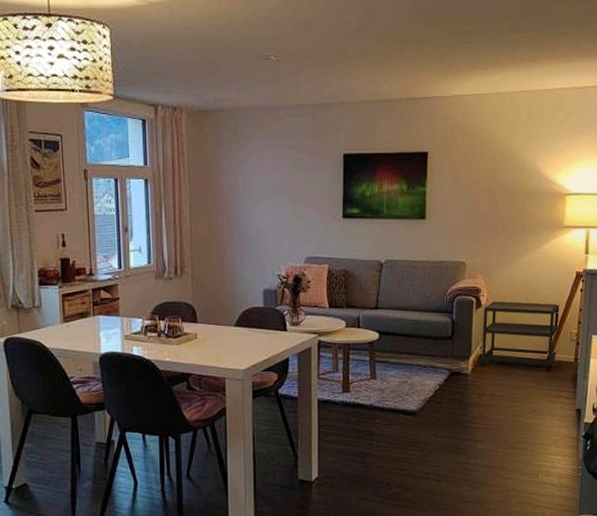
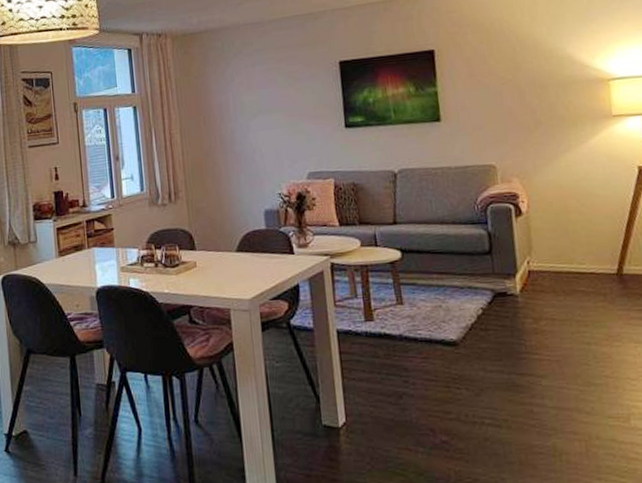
side table: present [478,301,560,371] -> none [525,205,629,287]

